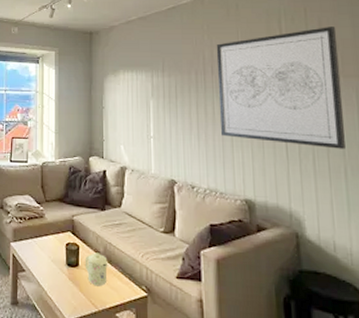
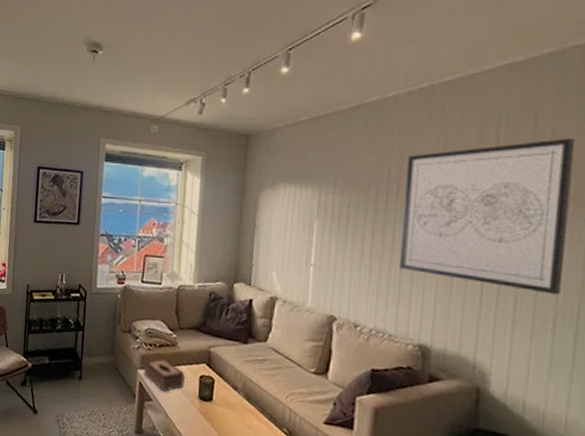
tissue box: none [15,229,53,262] -> present [143,358,185,393]
mug: present [85,252,108,287] -> none [219,388,246,424]

